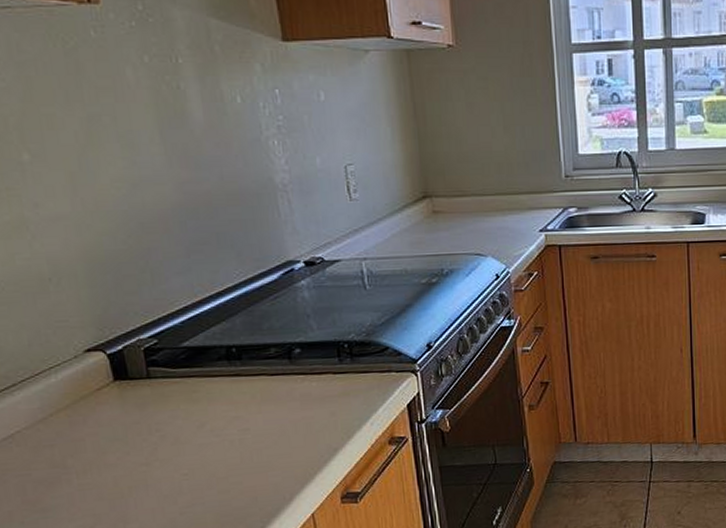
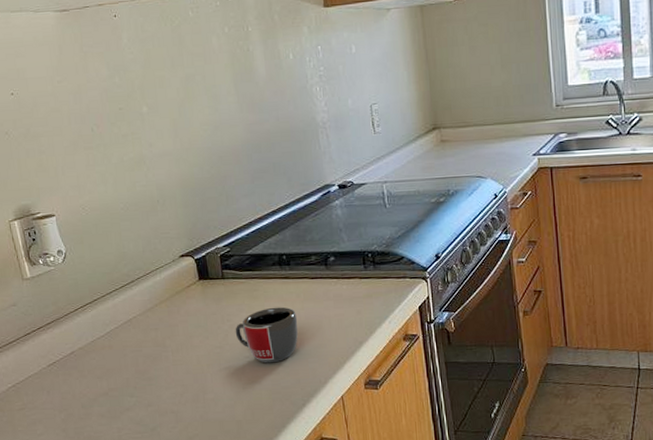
mug: none [167,410,254,481] -> present [235,307,299,363]

